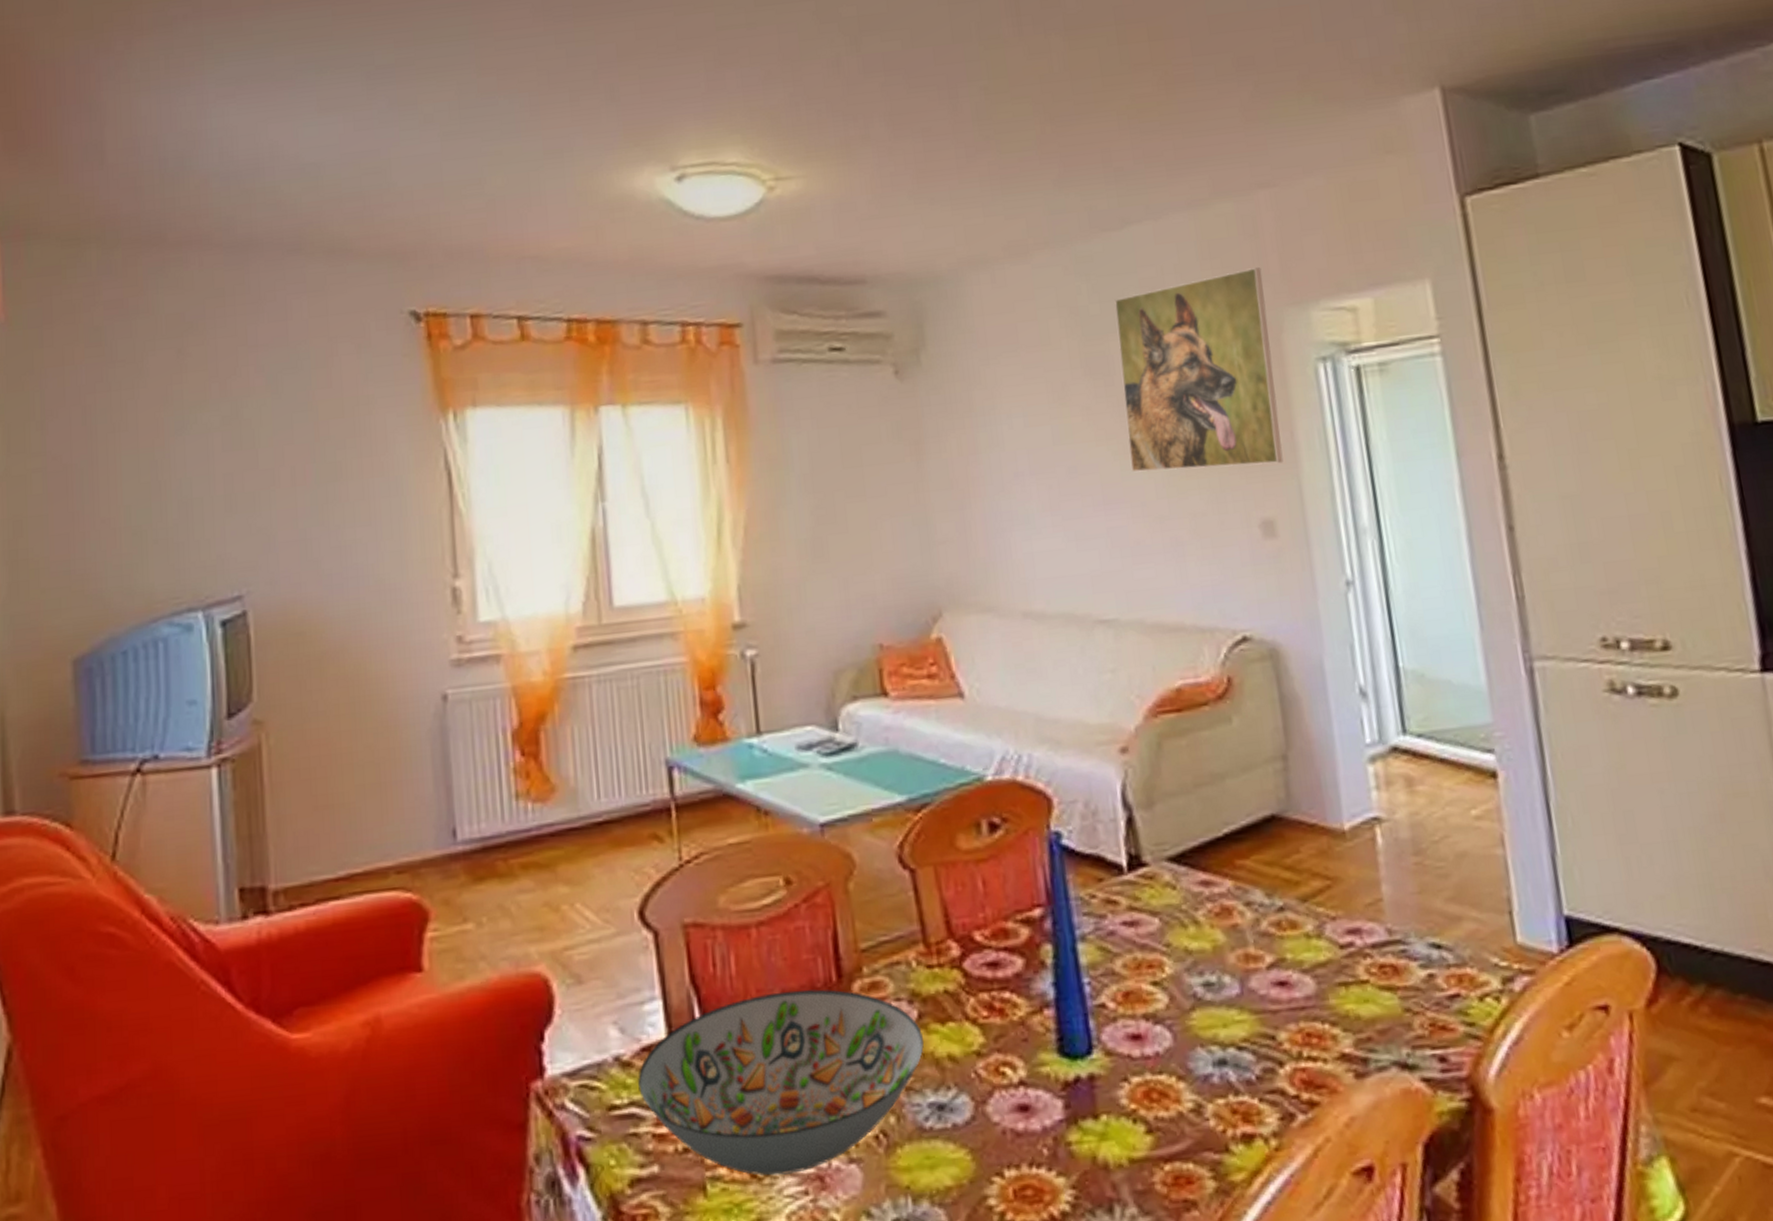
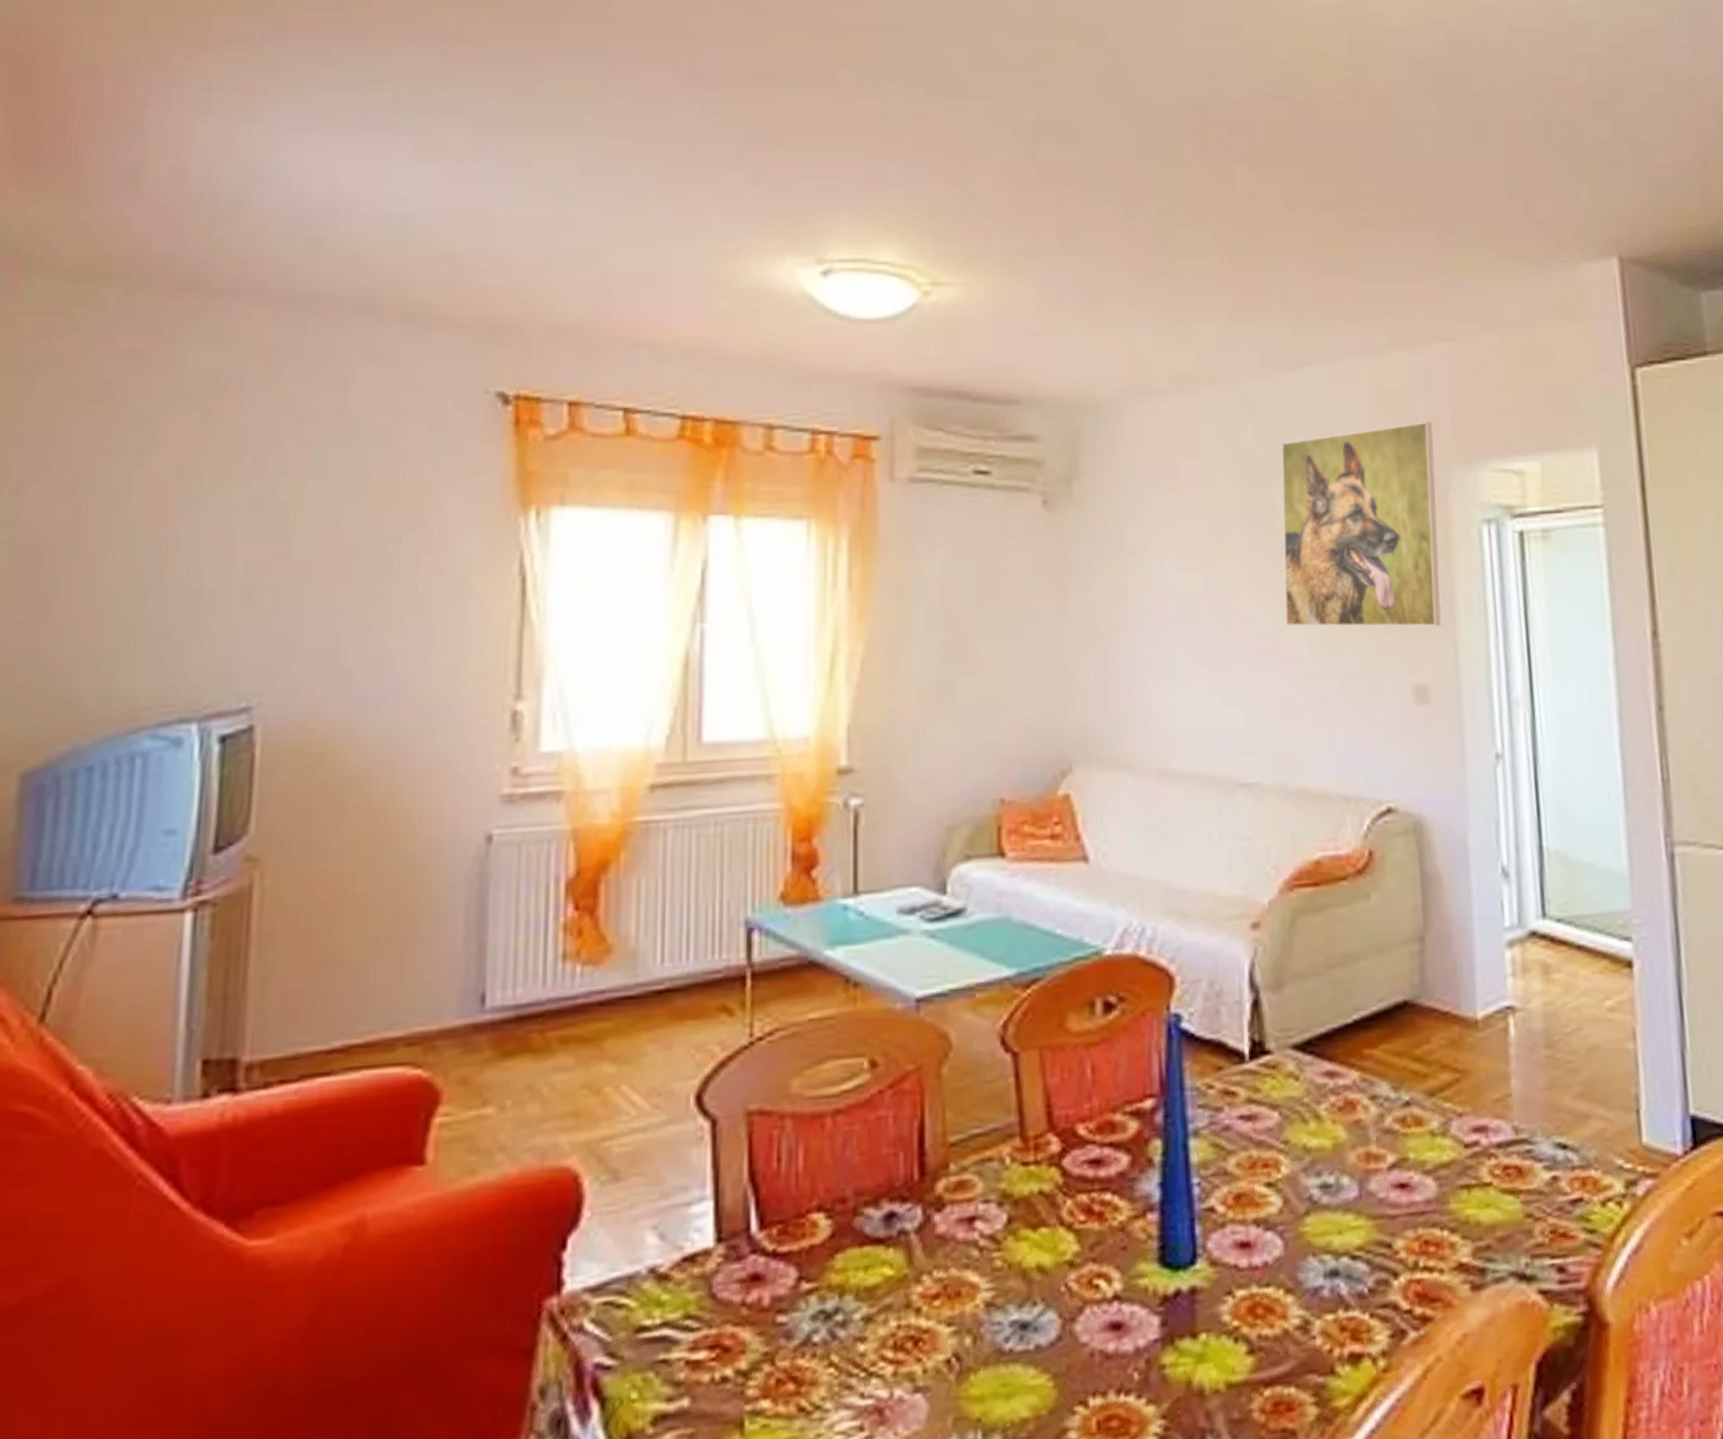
decorative bowl: present [638,989,924,1176] -> none [675,1189,1011,1409]

